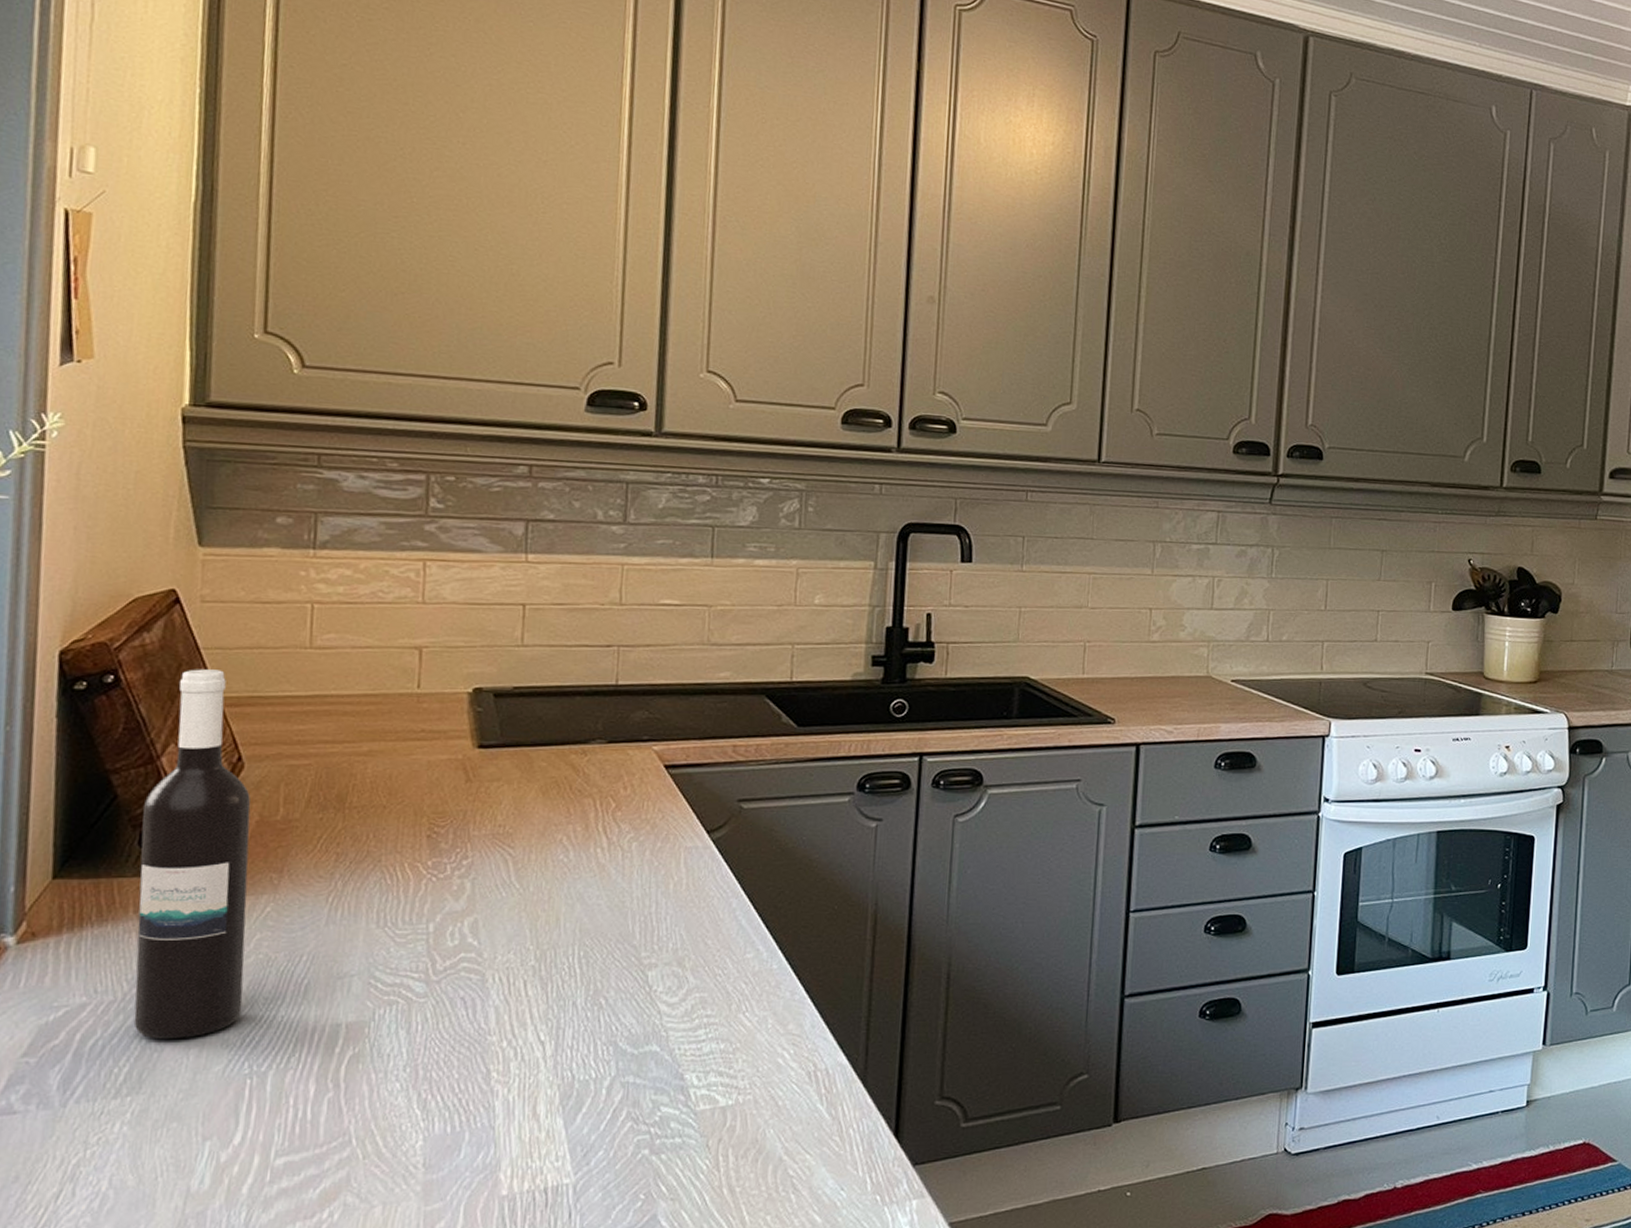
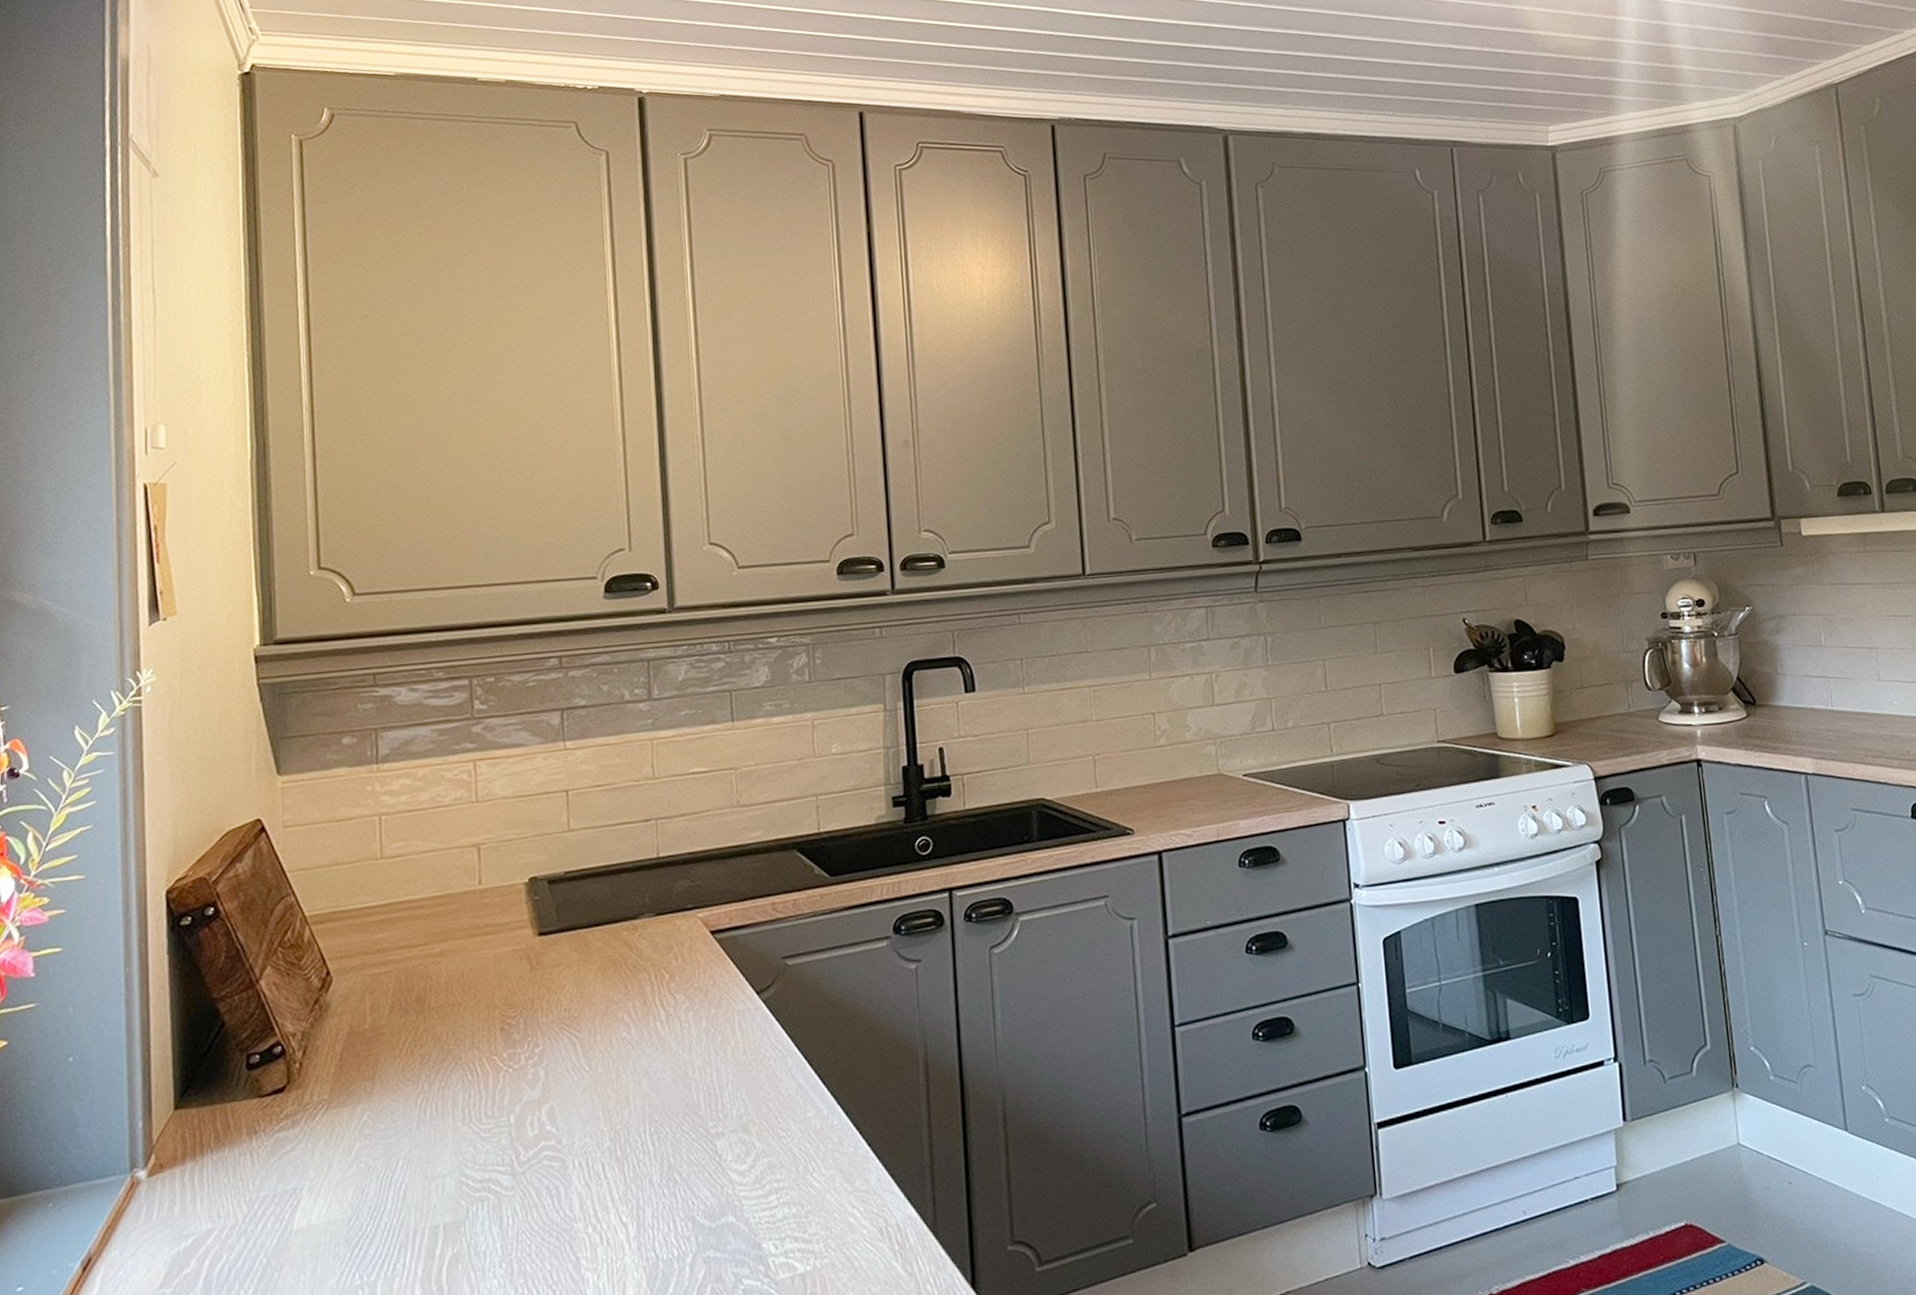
wine bottle: present [133,669,251,1040] -> none [248,890,349,1259]

